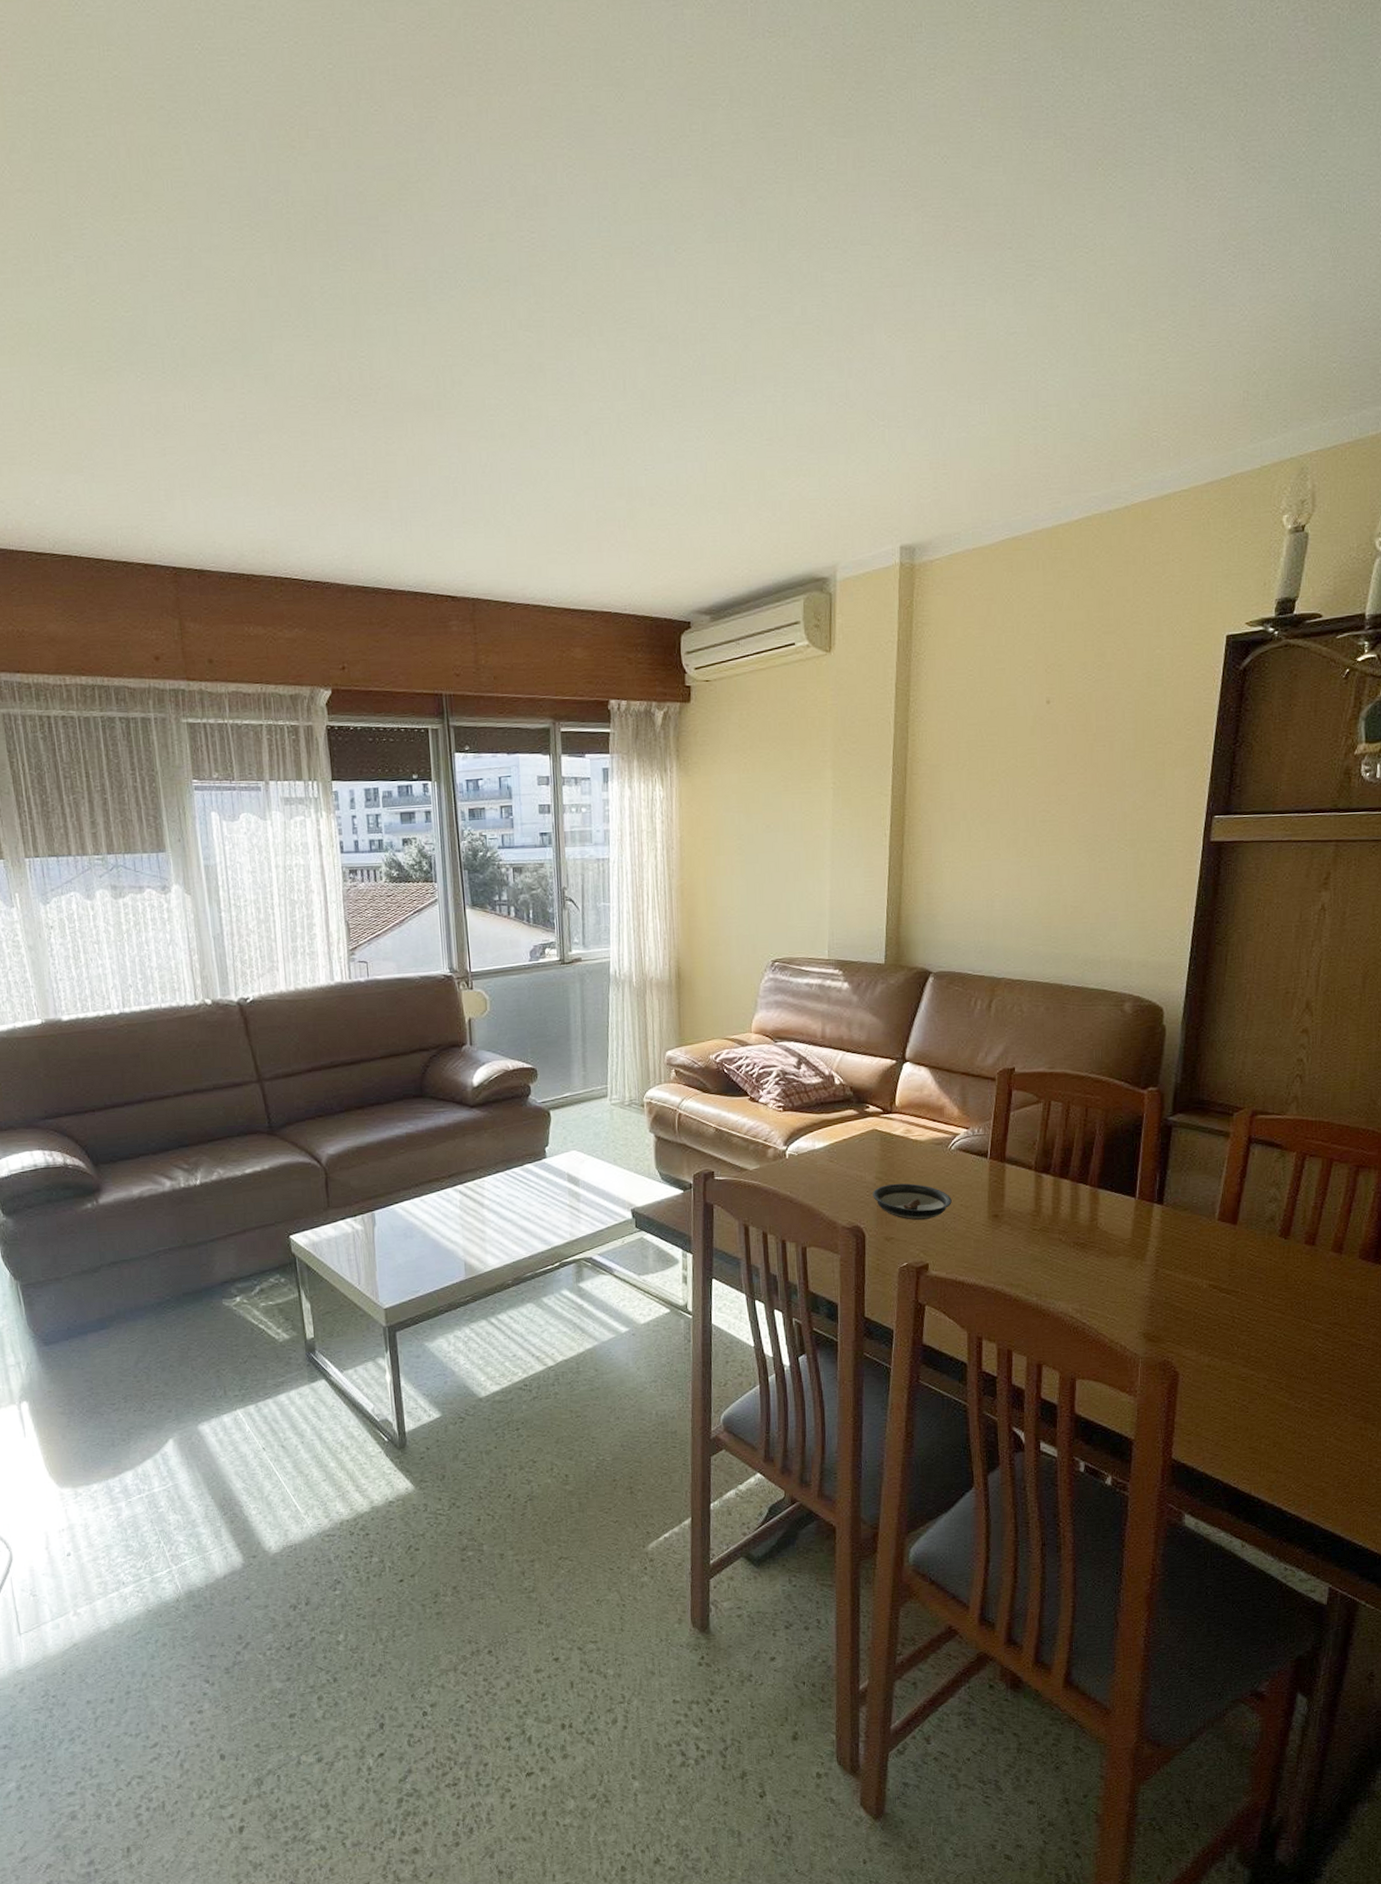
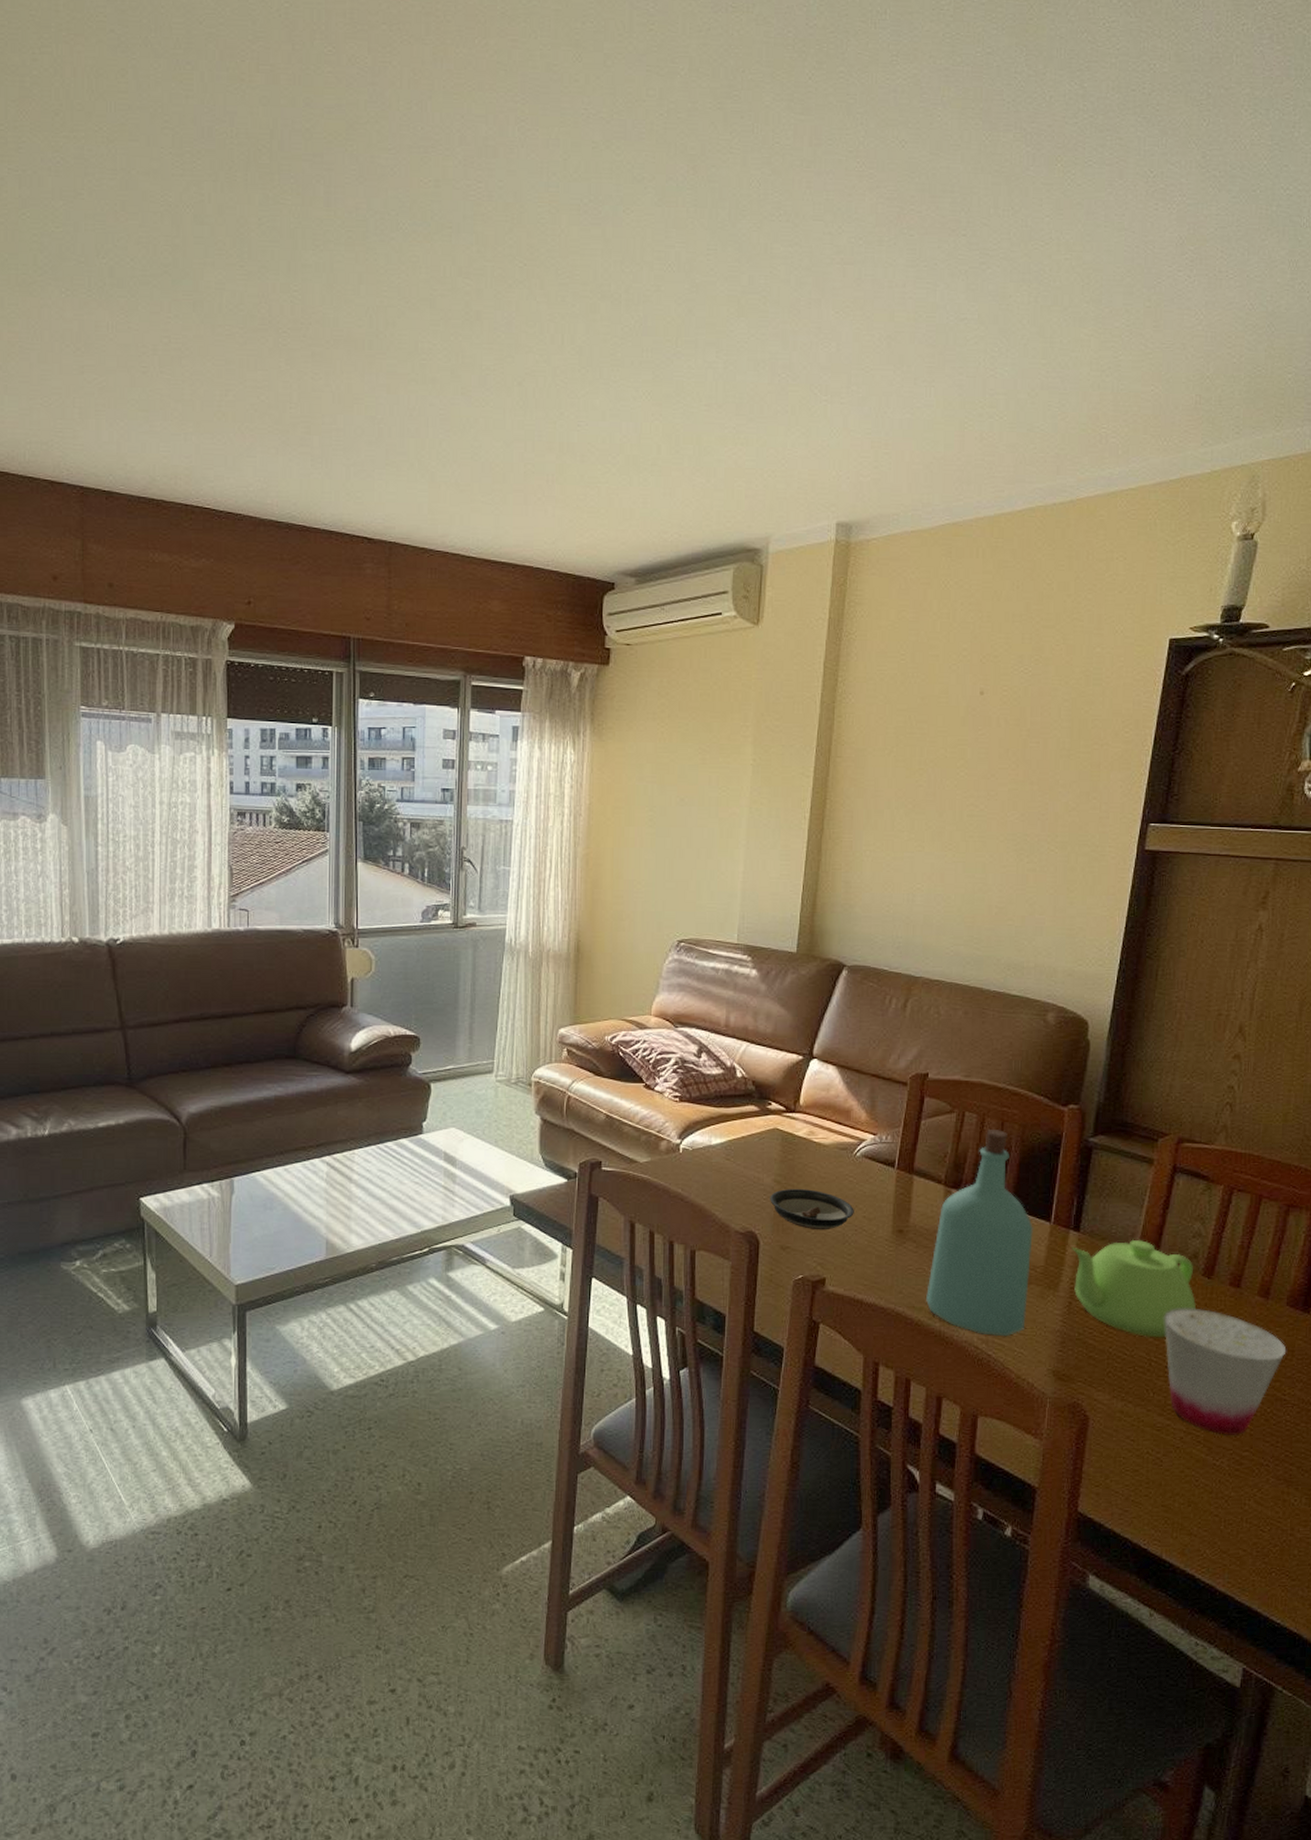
bottle: none [1023,1115,1121,1306] -> present [926,1128,1034,1337]
teapot: none [1156,1207,1274,1297] -> present [1072,1239,1196,1338]
cup: none [1245,1267,1360,1381] -> present [1164,1308,1287,1436]

